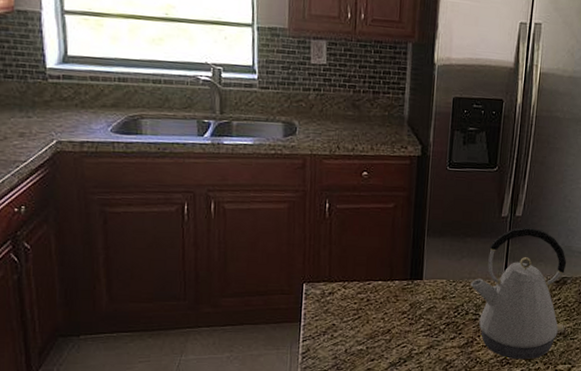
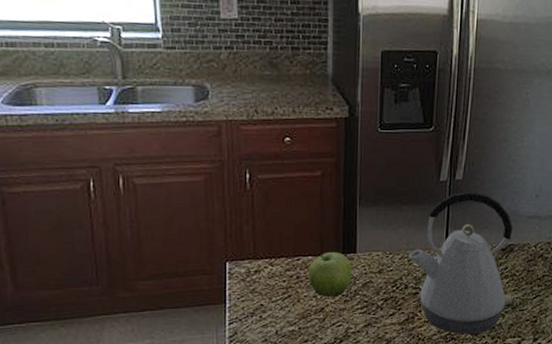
fruit: none [378,278,418,319] -> present [309,252,352,297]

